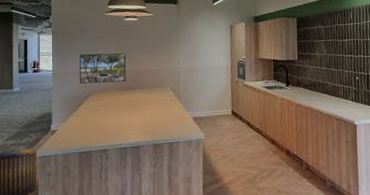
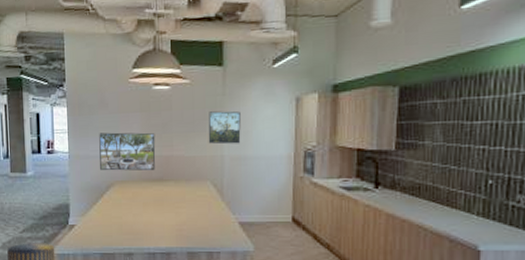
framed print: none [167,35,192,60] -> present [208,111,241,145]

